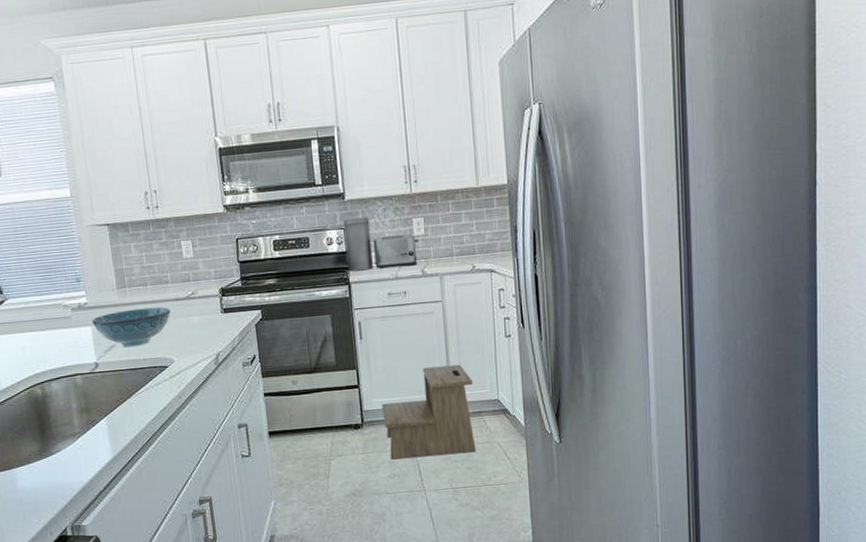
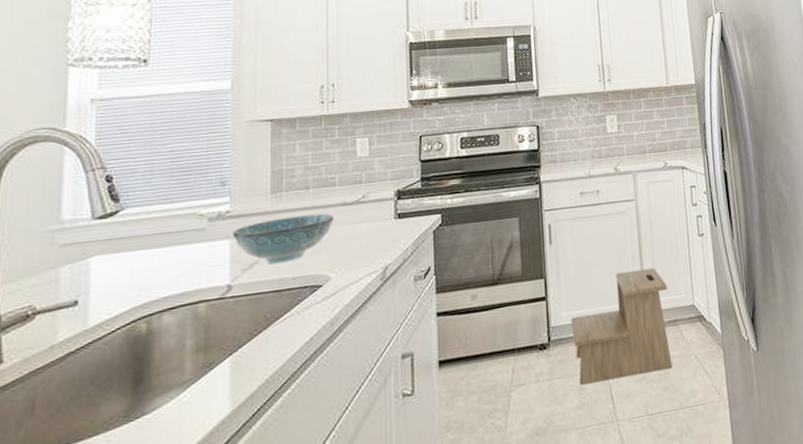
canister: present [343,217,374,272] -> none [535,114,567,170]
toaster: present [373,233,419,269] -> none [566,130,612,167]

